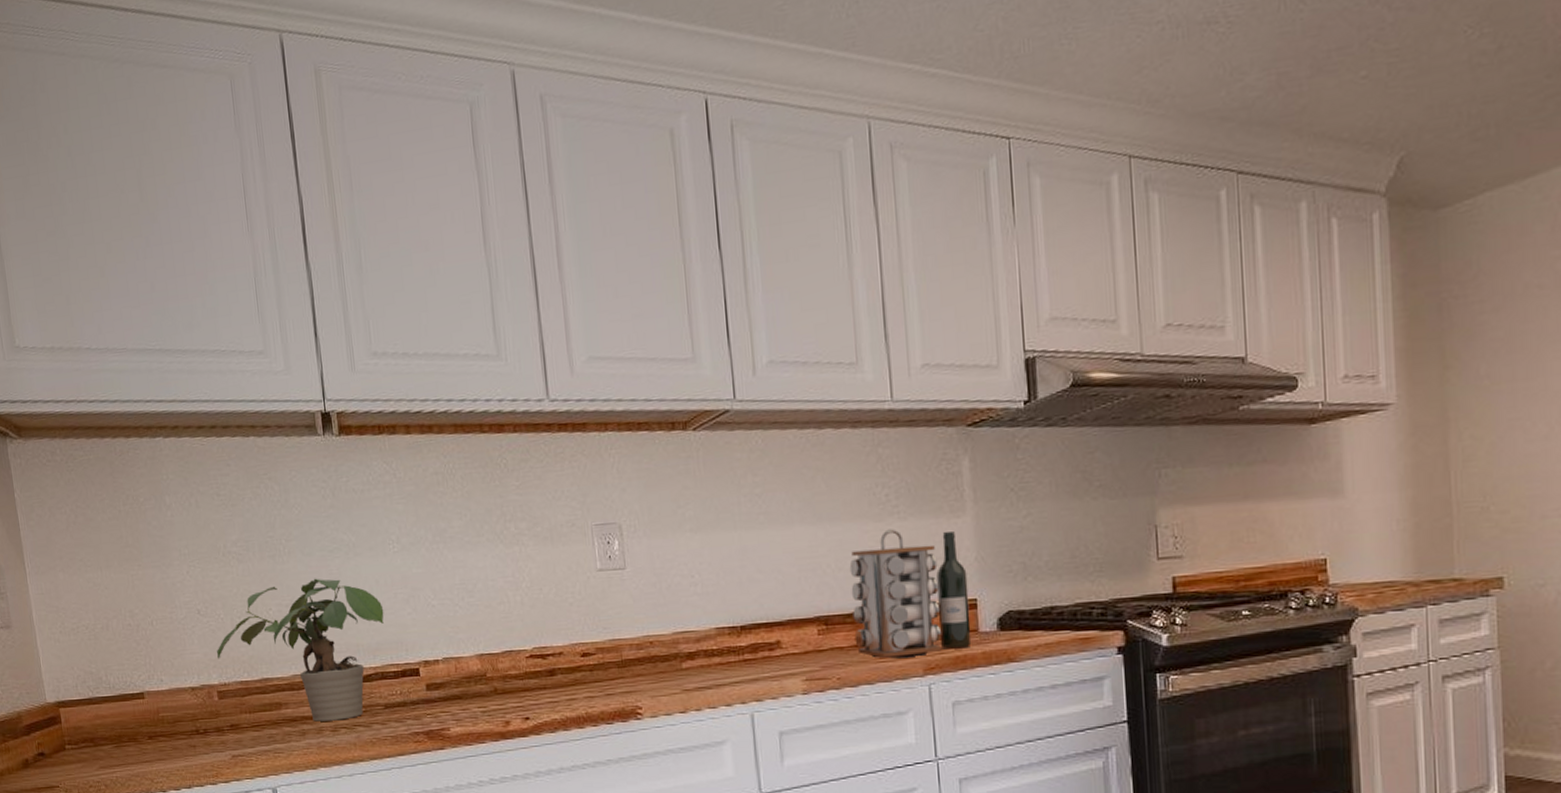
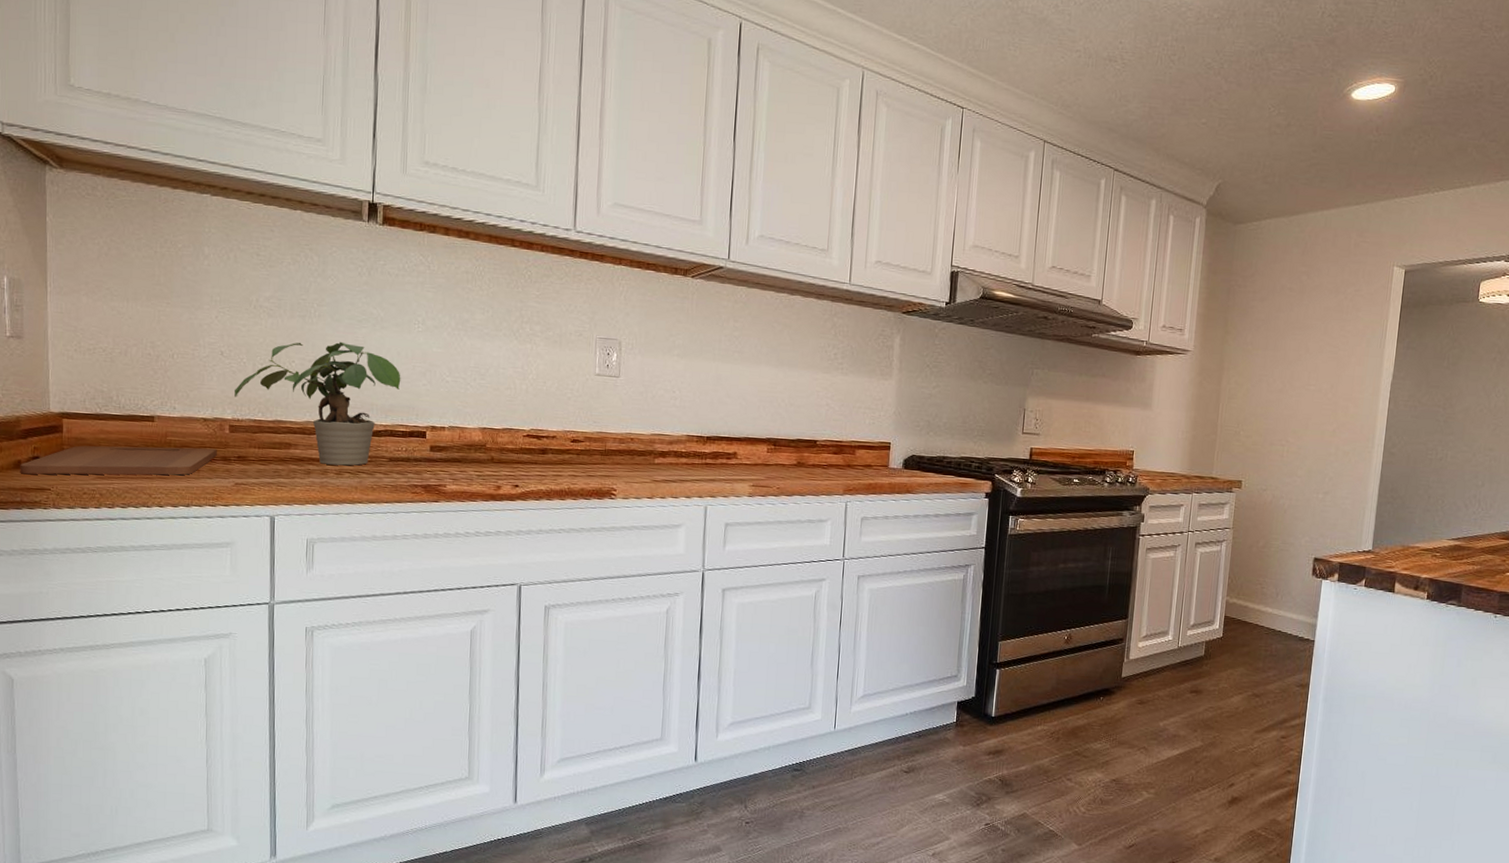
cutting board: none [28,719,210,774] -> present [20,445,217,476]
spice rack: present [849,529,942,659] -> none [795,380,866,480]
wine bottle: present [936,532,972,650] -> none [858,389,887,478]

